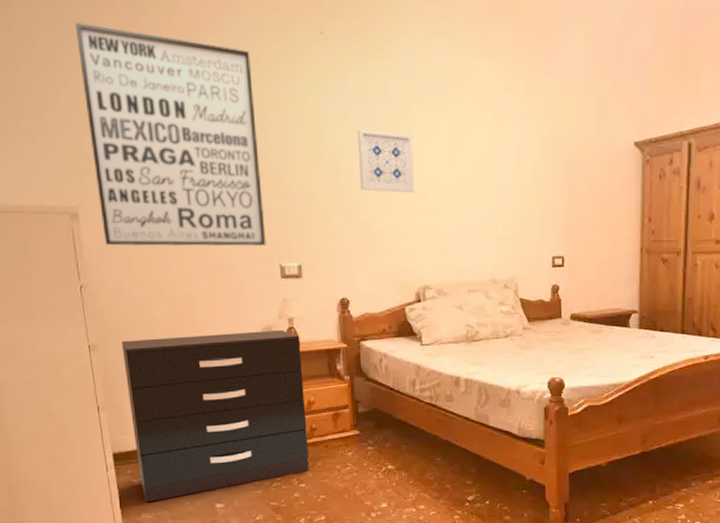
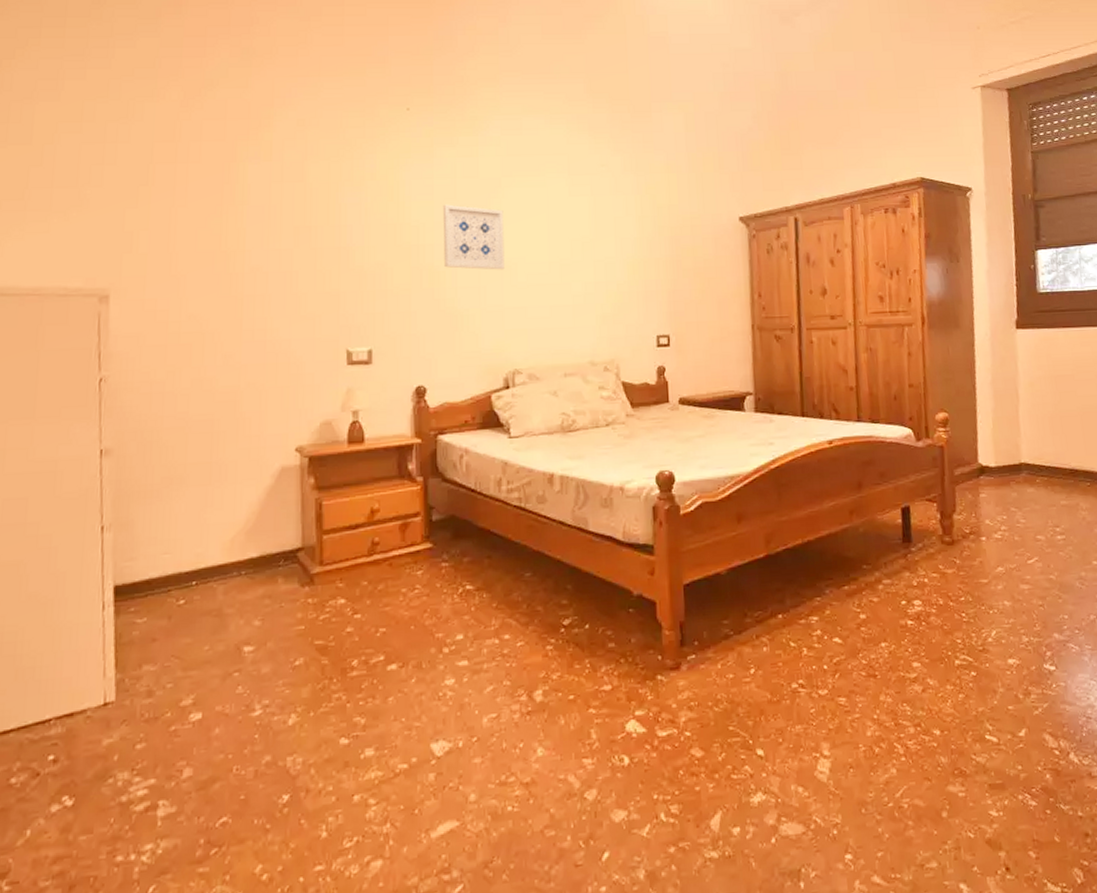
wall art: present [74,23,266,247] -> none [133,96,333,332]
dresser: present [121,329,310,503] -> none [143,424,369,650]

